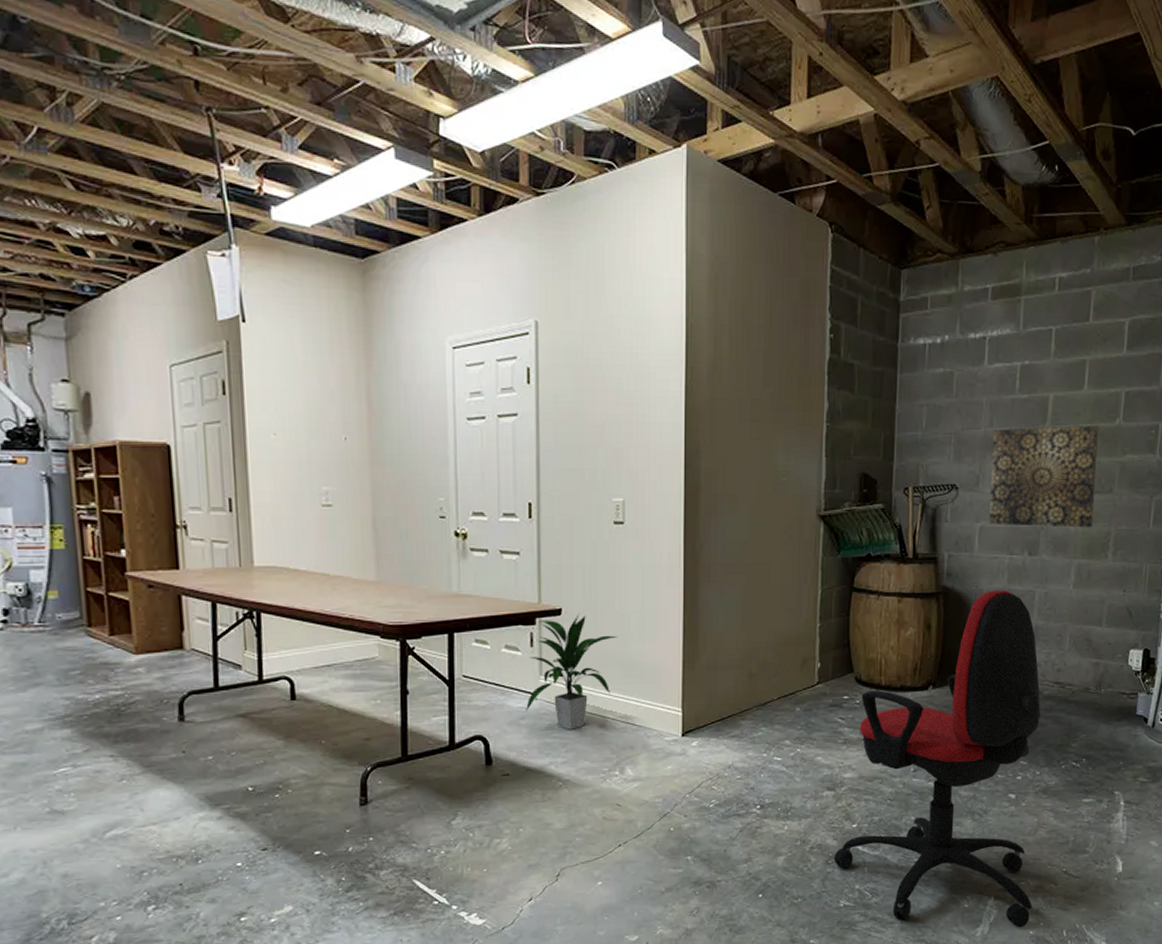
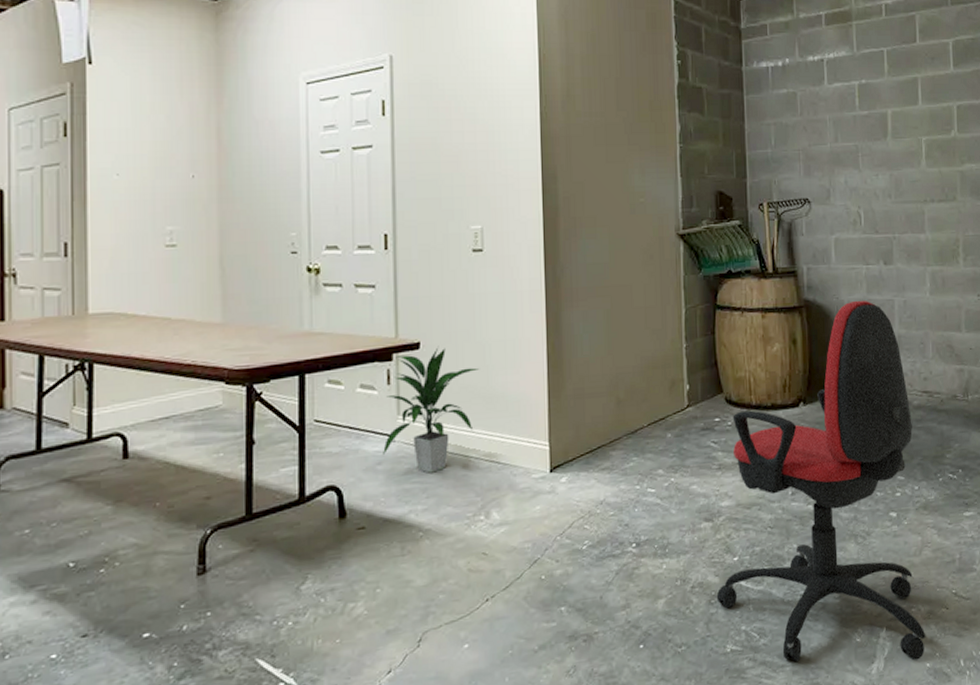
wall art: present [989,426,1100,528] -> none [838,138,941,237]

